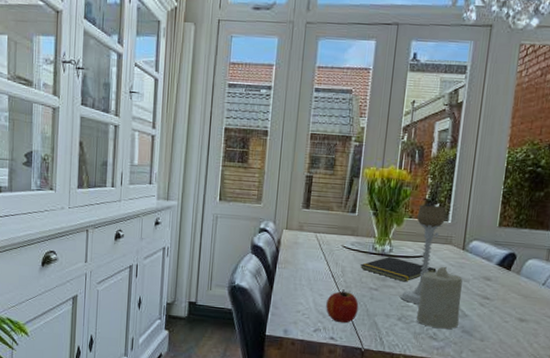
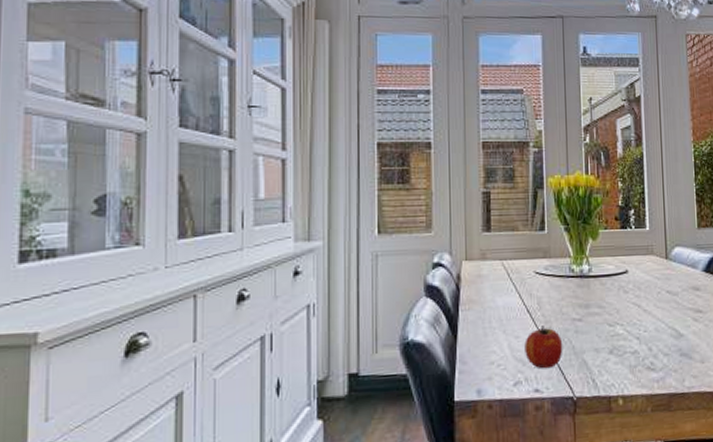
notepad: present [359,257,437,282] -> none [557,278,642,306]
candle holder: present [400,204,446,305] -> none [608,212,643,331]
candle: present [416,266,463,329] -> none [628,280,675,356]

